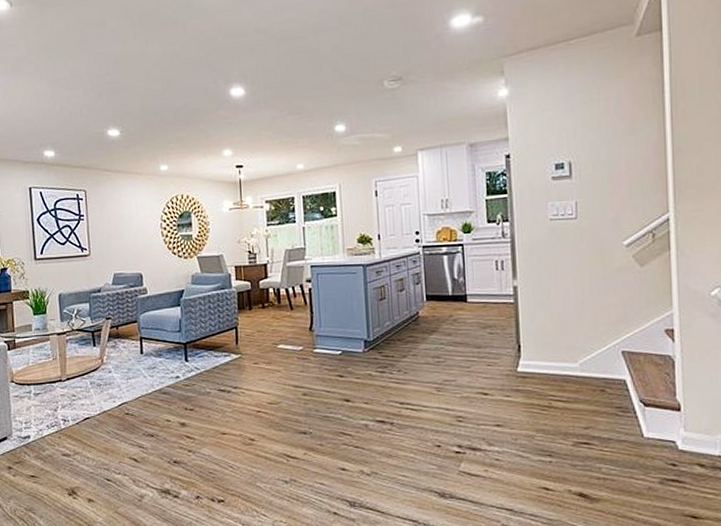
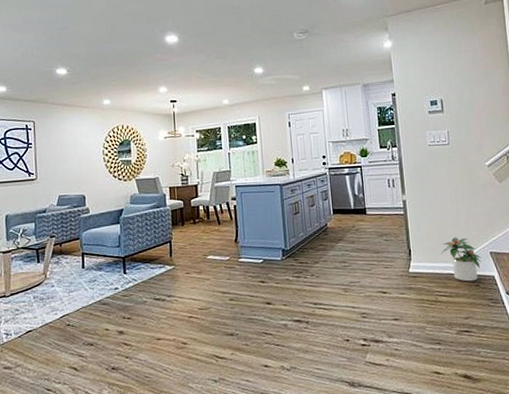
potted plant: none [558,332,611,386] -> present [440,237,482,282]

